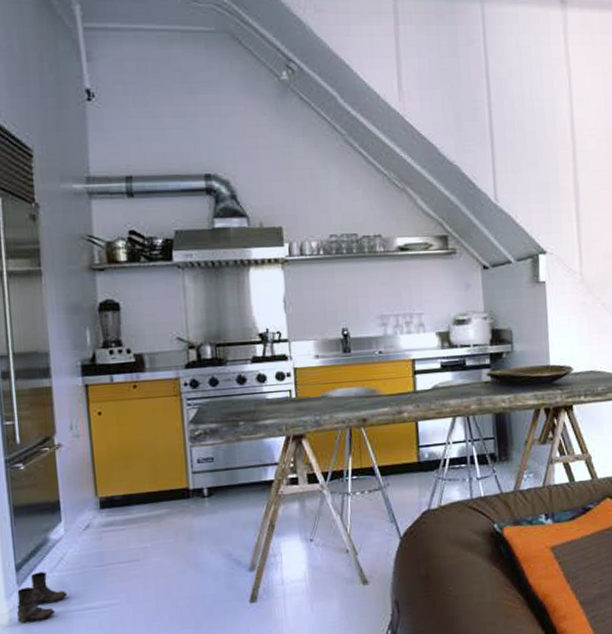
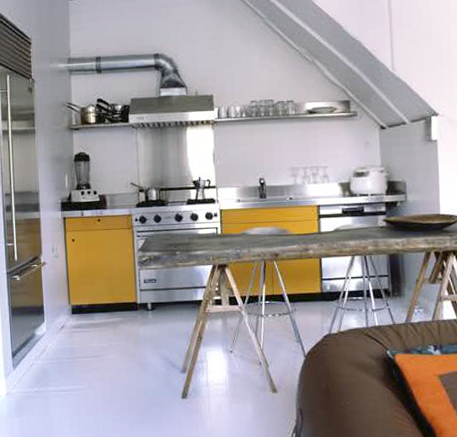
boots: present [17,572,68,623] -> none [12,359,48,396]

